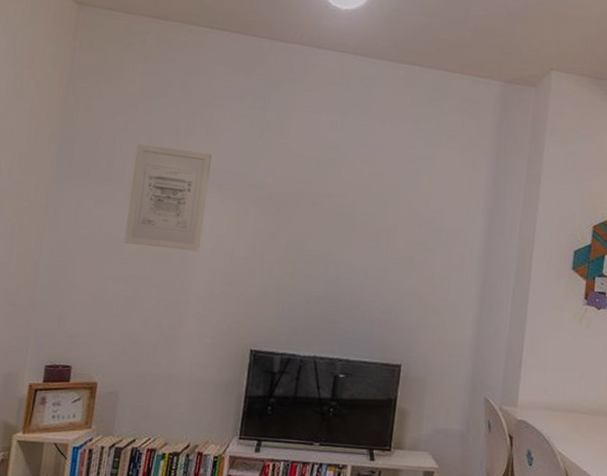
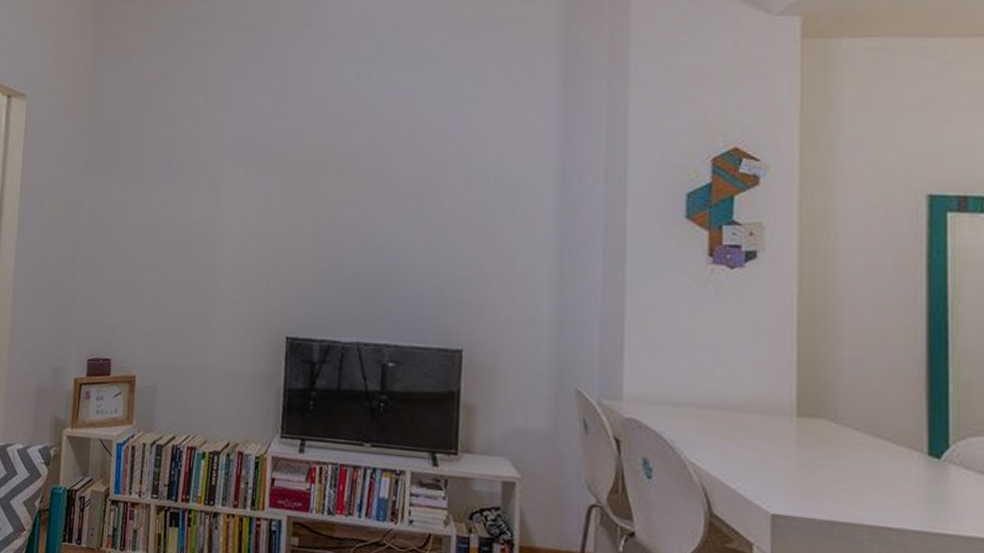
wall art: present [124,144,212,252] -> none [152,126,232,233]

